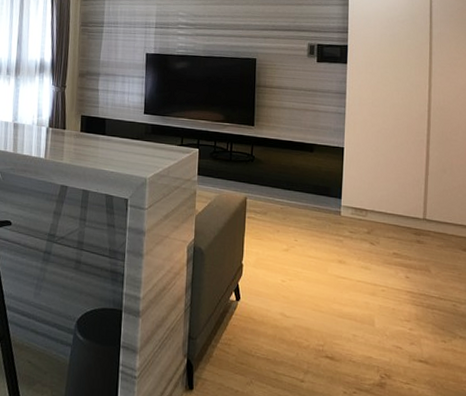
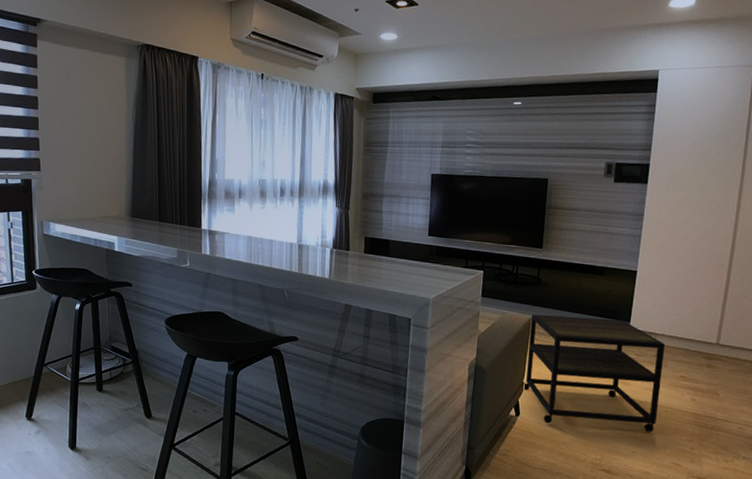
side table: none [241,192,377,314] -> present [522,314,666,433]

